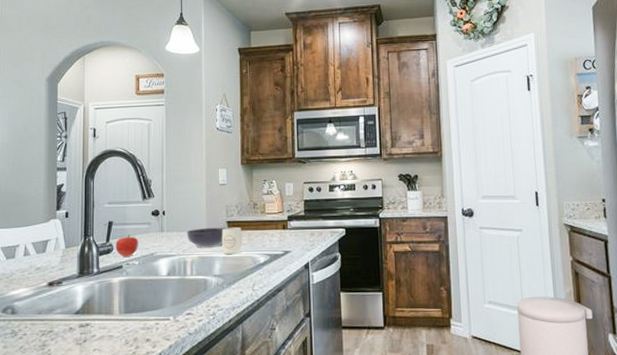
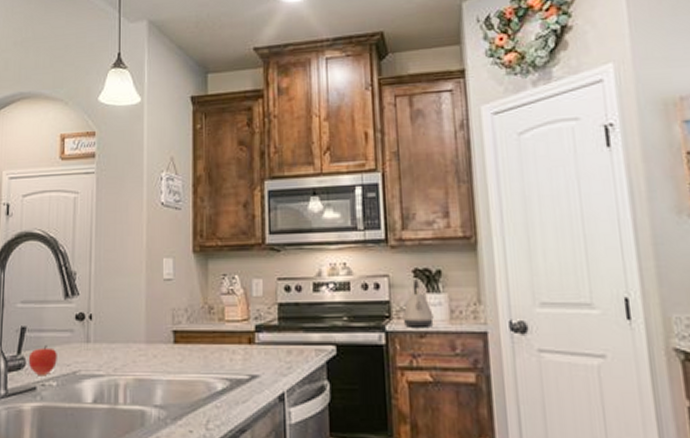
bowl: present [186,227,227,248] -> none [119,338,172,366]
mug: present [221,226,250,254] -> none [165,338,204,376]
kettle: none [391,182,412,215] -> present [402,279,434,327]

